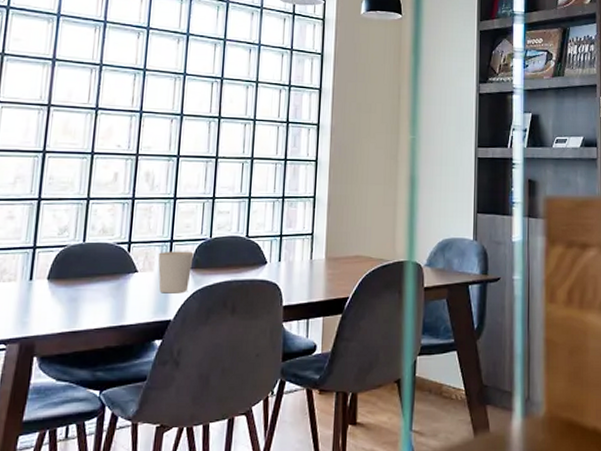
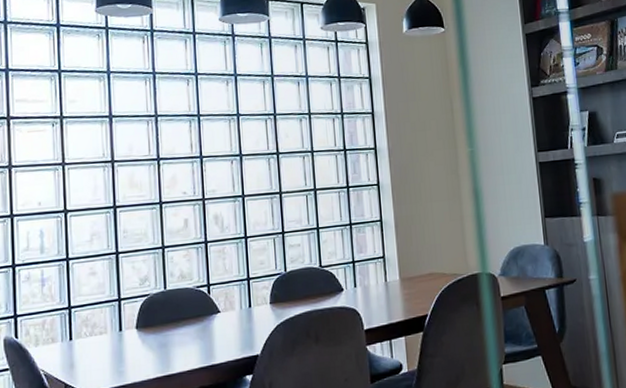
dixie cup: present [158,251,194,294] -> none [237,286,272,330]

